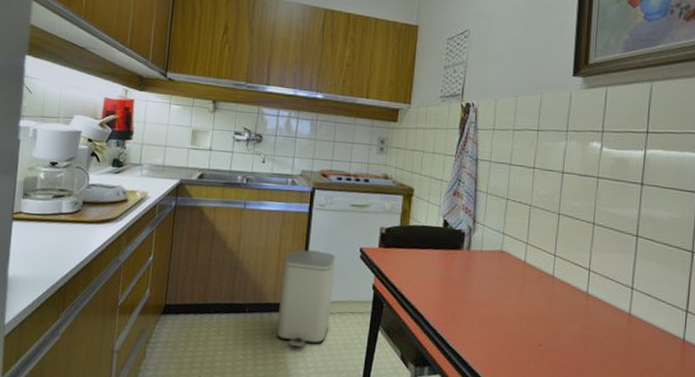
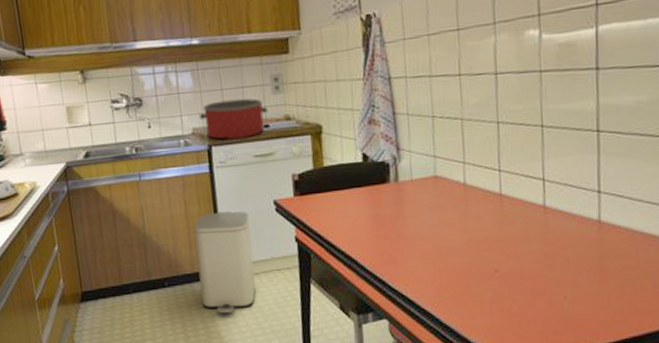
cooking pot: none [309,151,371,188] -> present [199,98,269,140]

